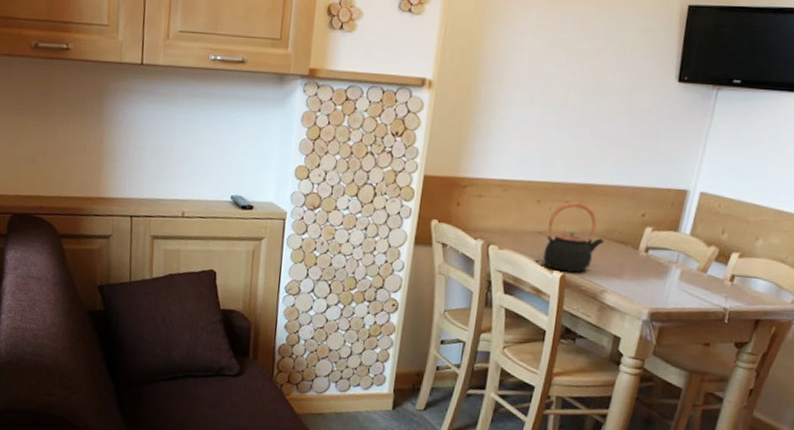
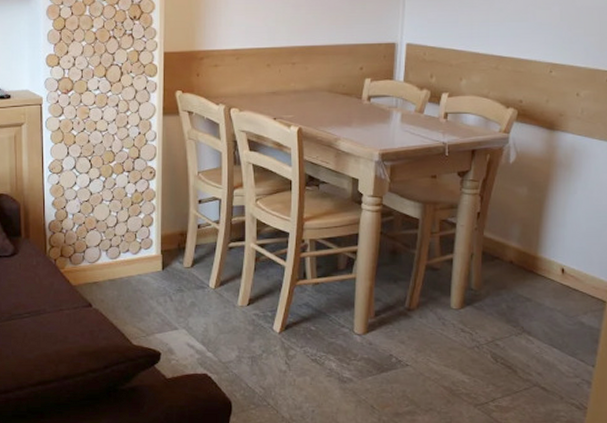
teapot: present [543,201,604,273] -> none [280,62,331,125]

